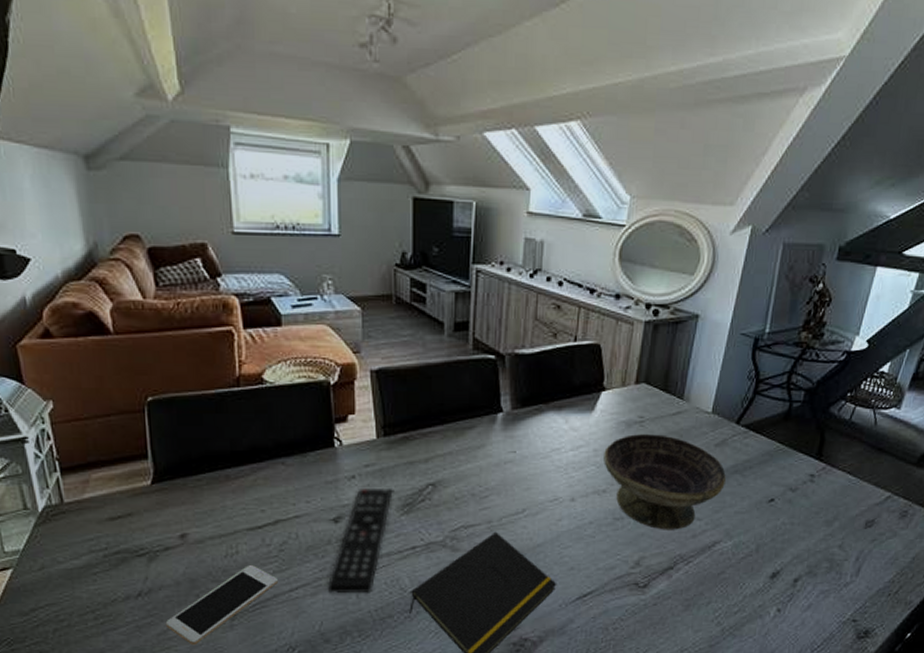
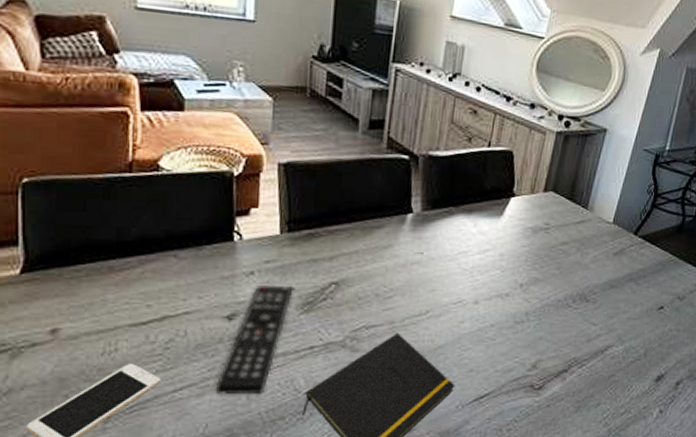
decorative bowl: present [604,434,726,530] -> none [508,240,622,334]

